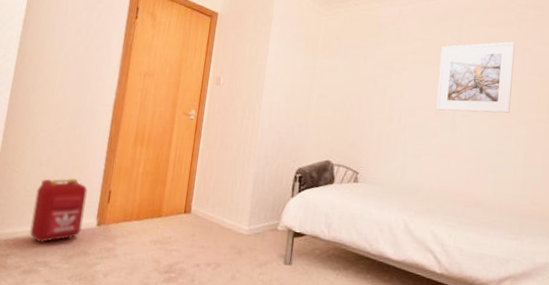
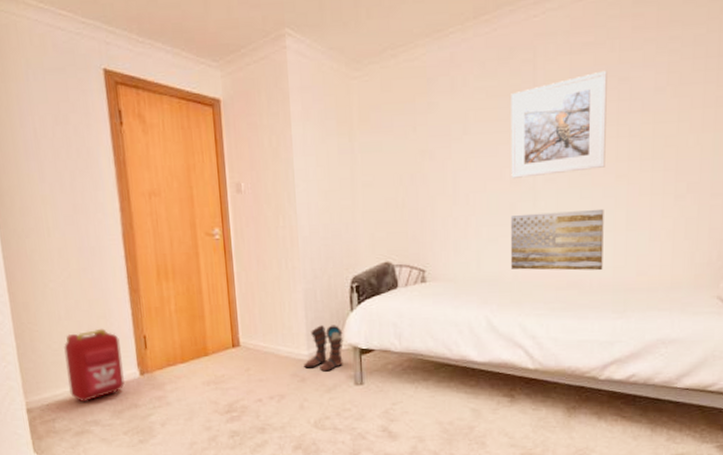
boots: none [242,205,282,248] -> present [304,325,343,372]
wall art: none [429,139,507,196] -> present [511,208,604,271]

